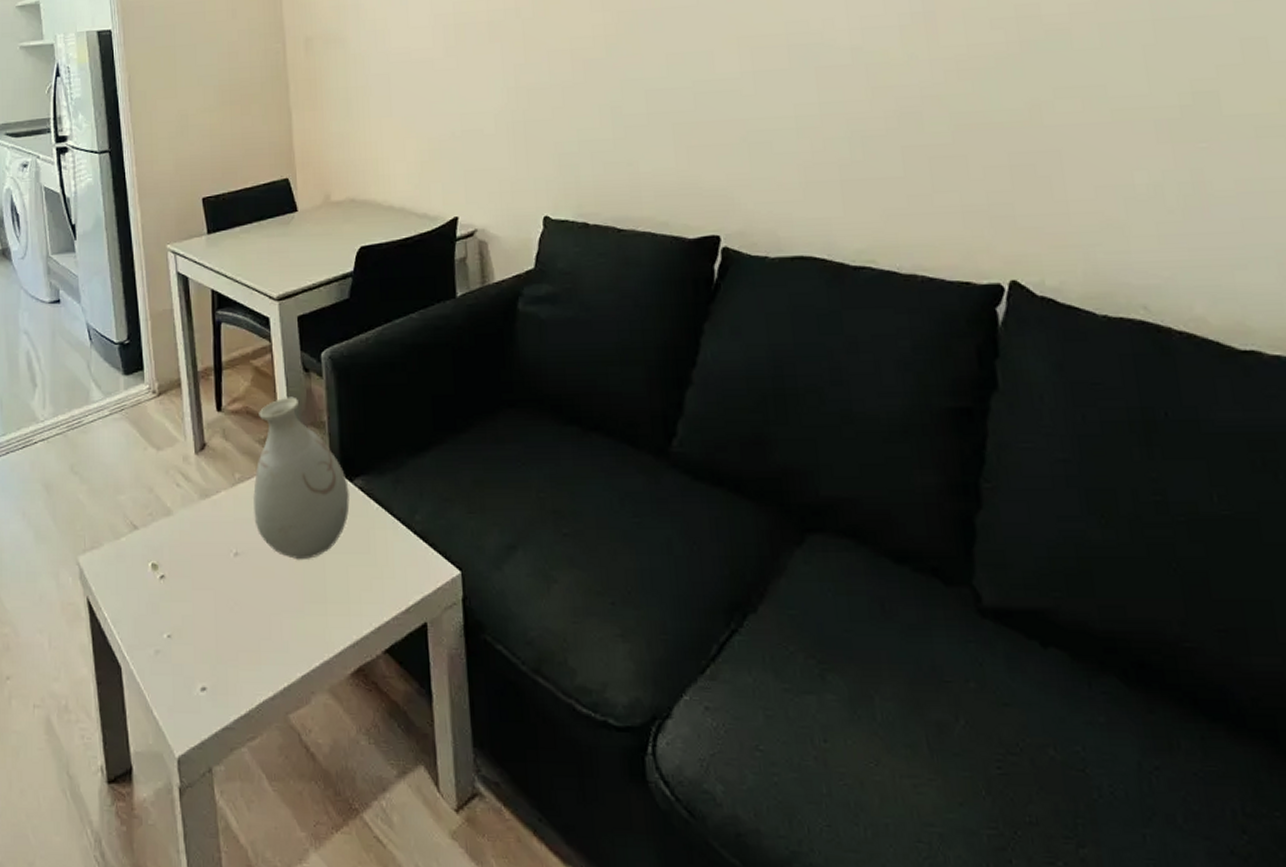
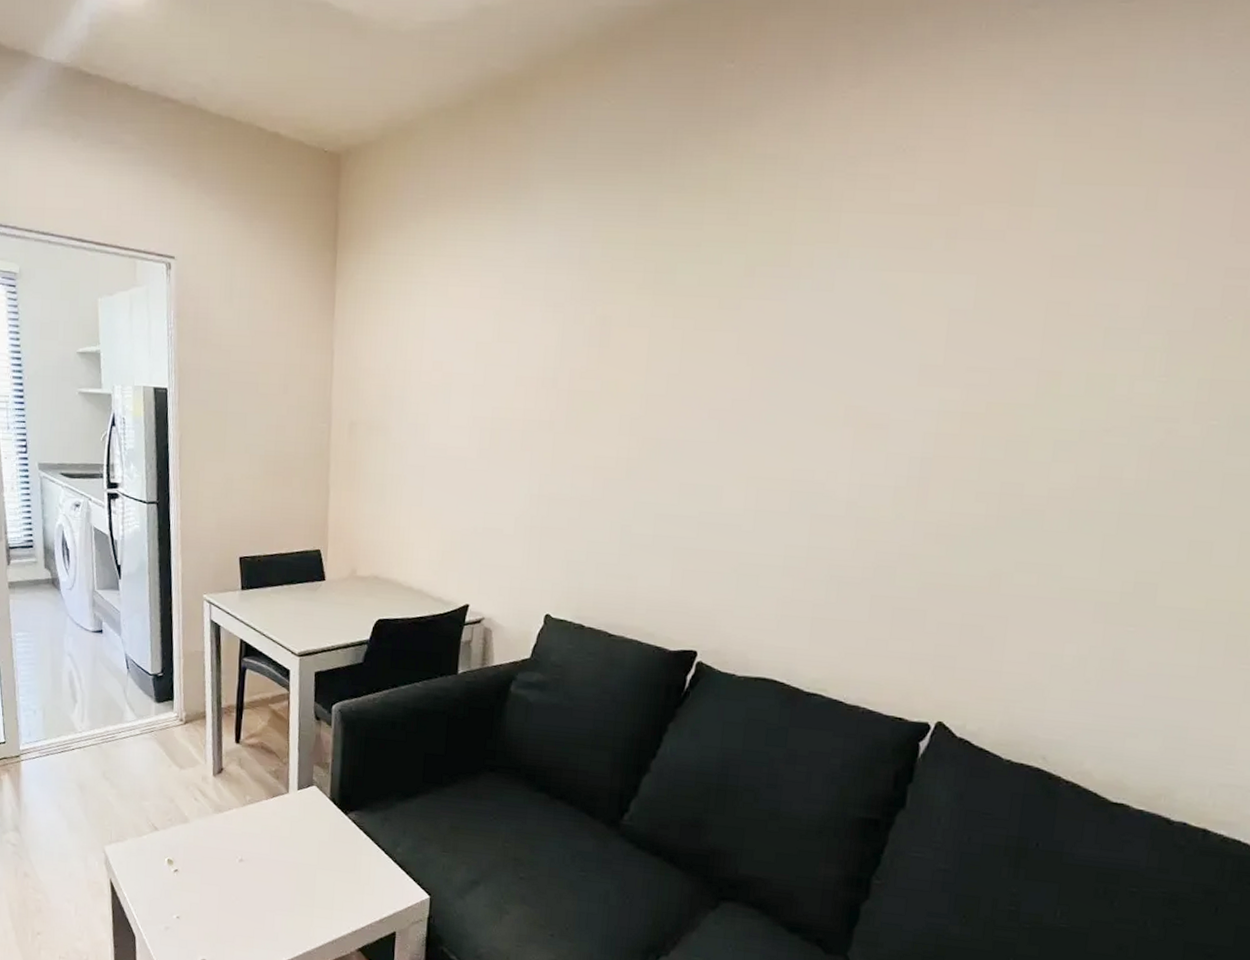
vase: present [253,396,350,560] -> none [259,738,343,872]

